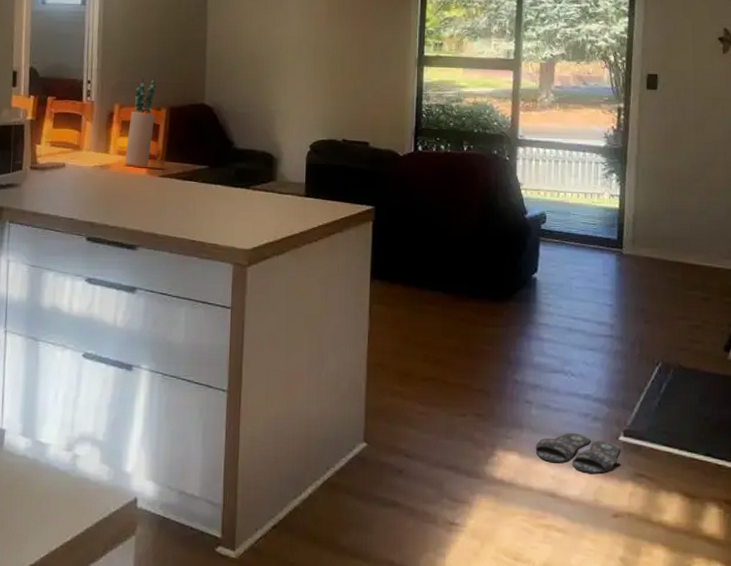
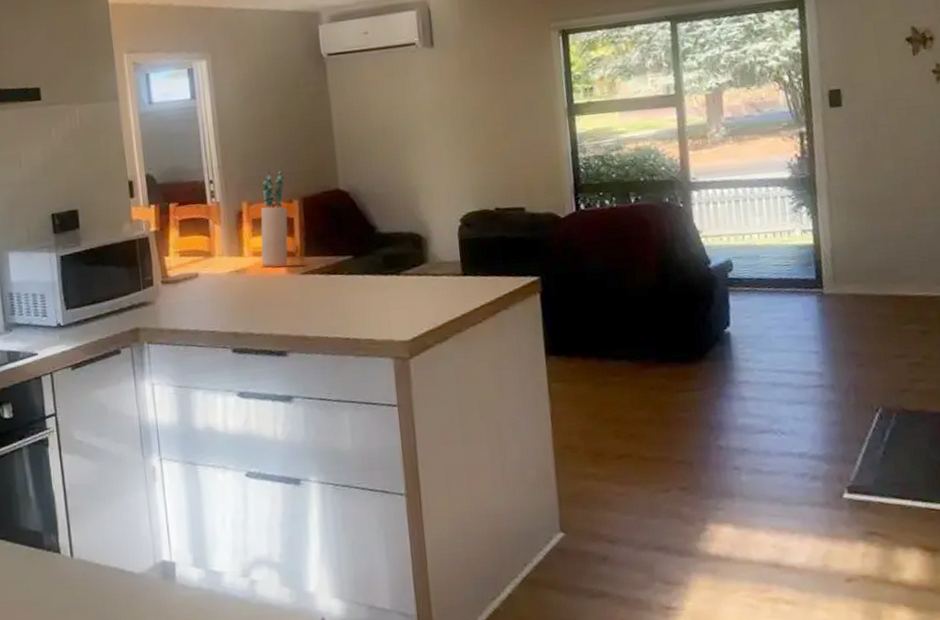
slippers: present [535,432,620,474] -> none [750,495,847,539]

